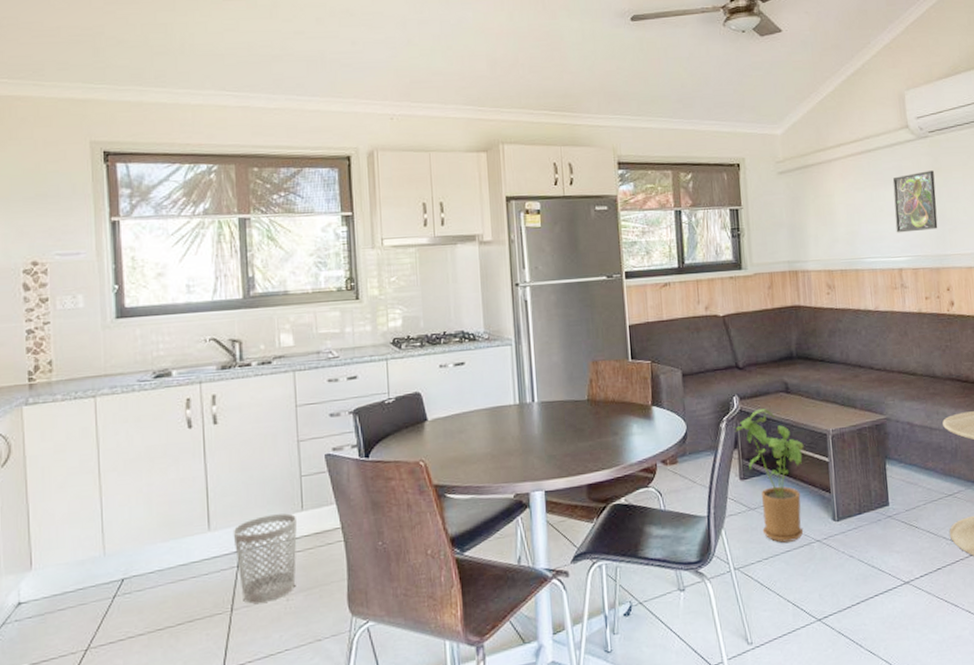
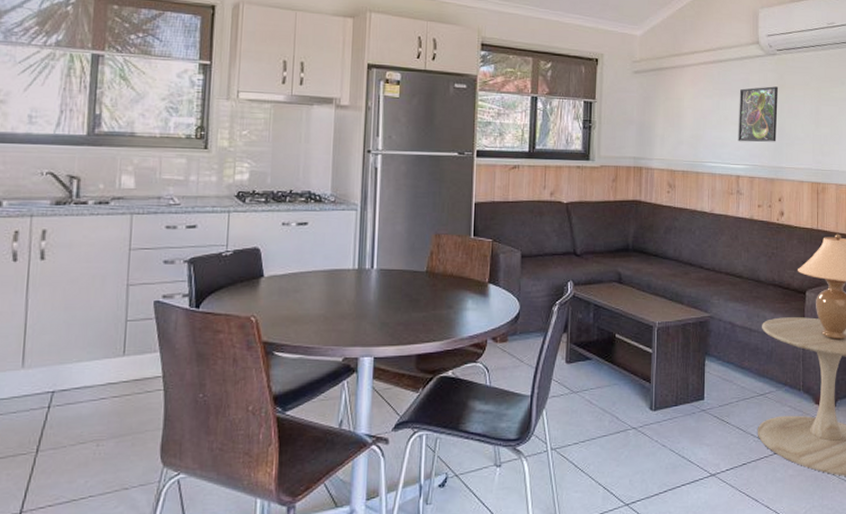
wastebasket: present [233,513,298,604] -> none [47,357,118,446]
house plant: present [734,409,804,543] -> none [565,296,631,427]

